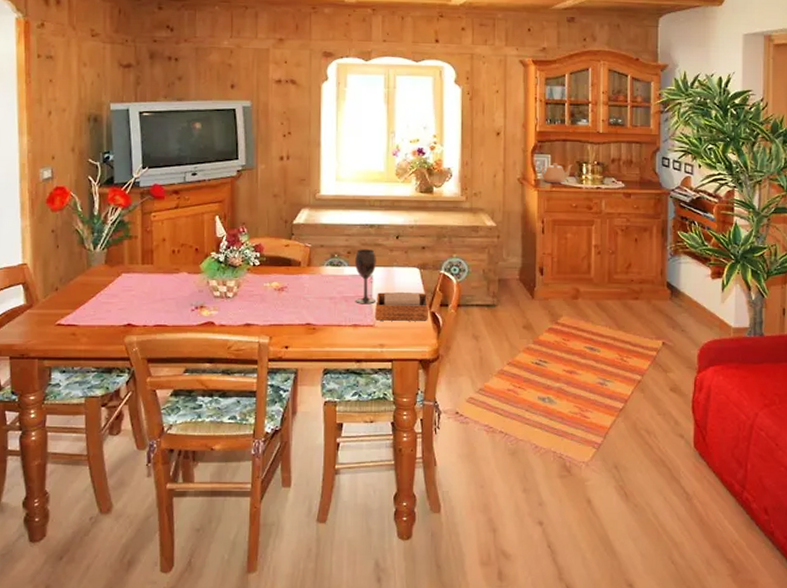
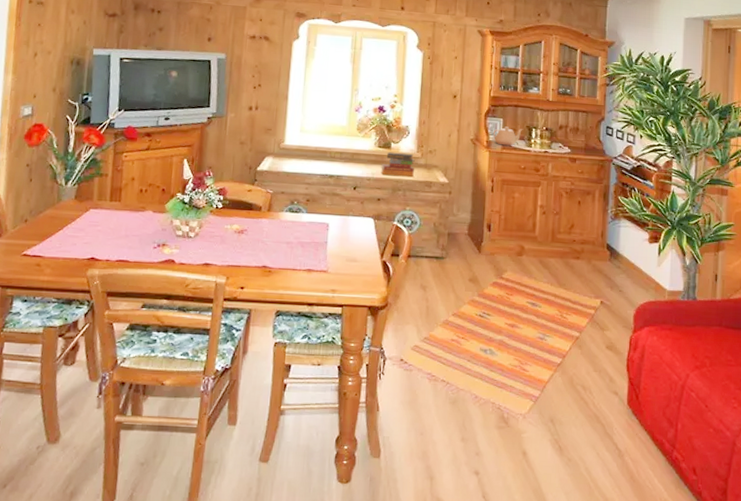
wine glass: present [354,249,376,304] -> none [311,197,334,251]
napkin holder: present [375,291,428,321] -> none [329,240,381,270]
books: none [423,197,459,222] -> present [380,152,415,176]

